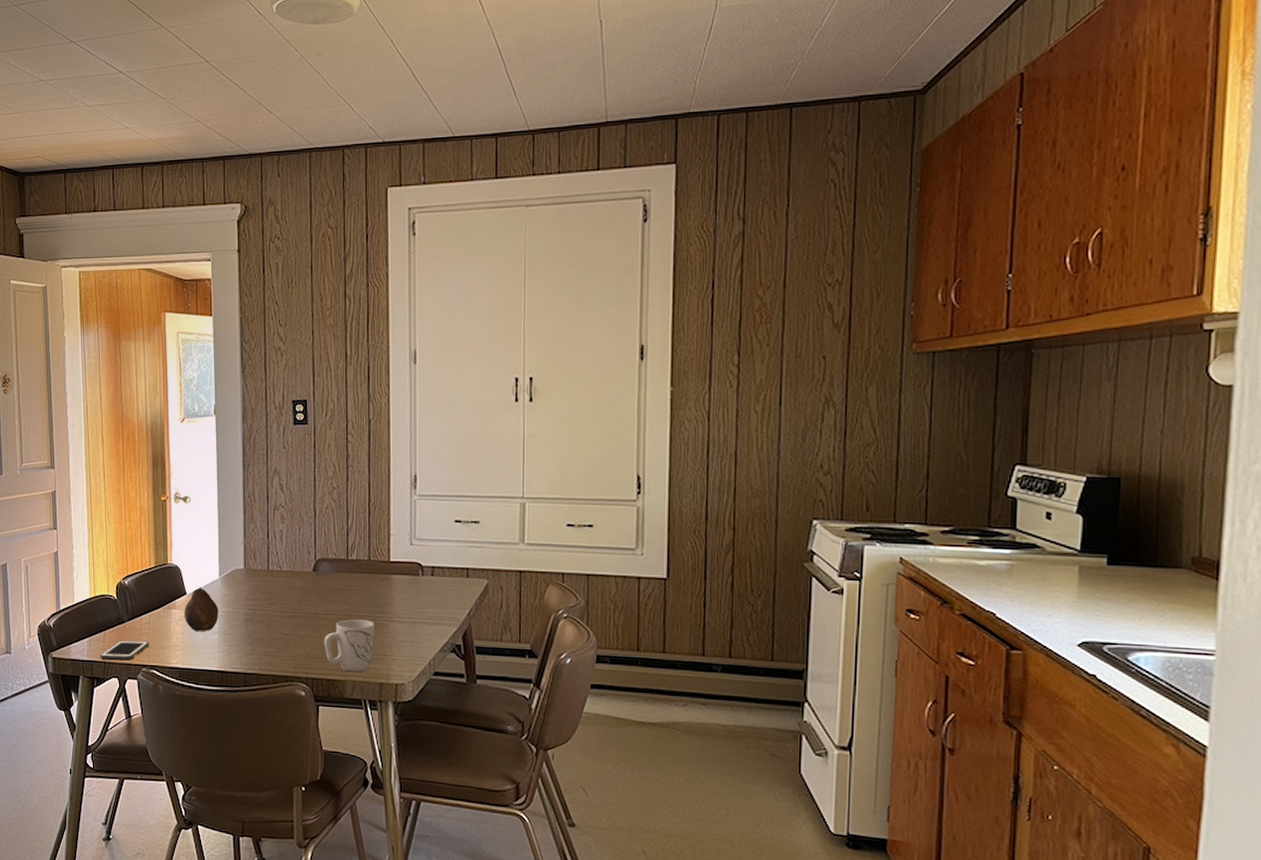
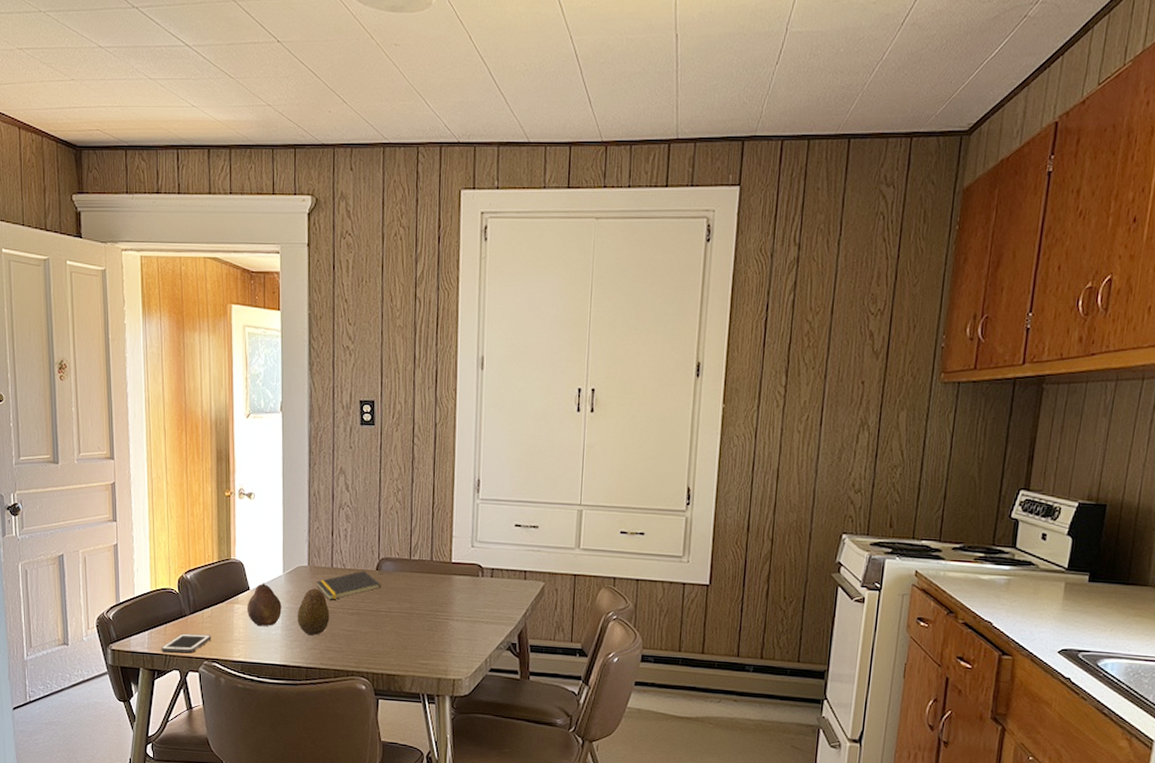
fruit: none [234,591,267,640] -> present [297,588,330,635]
notepad: none [253,572,318,603] -> present [316,571,381,600]
mug: present [324,619,375,672] -> none [385,617,435,668]

